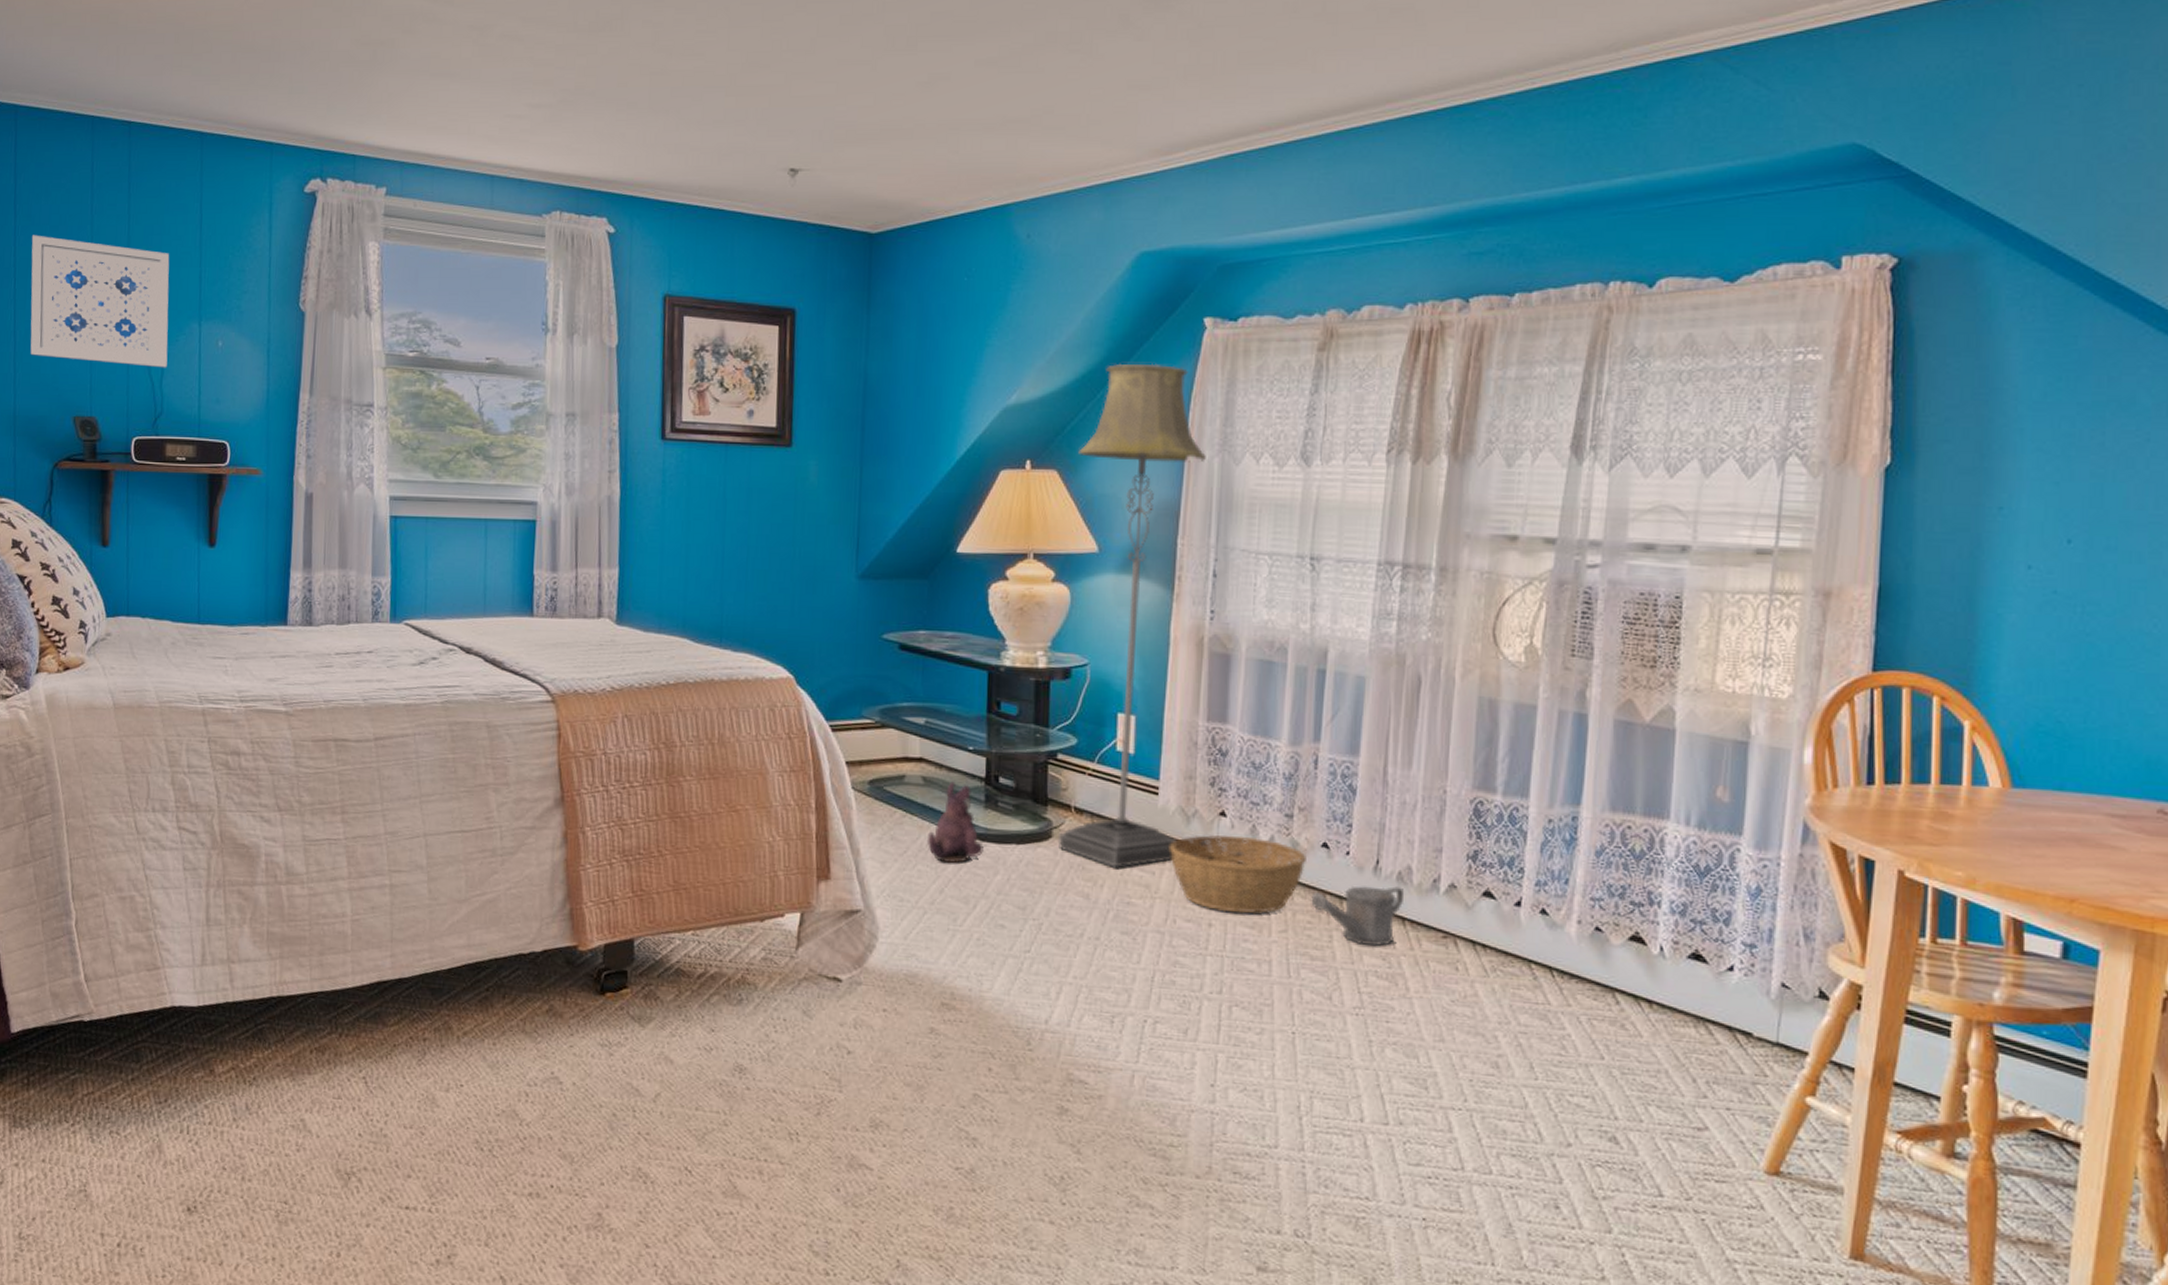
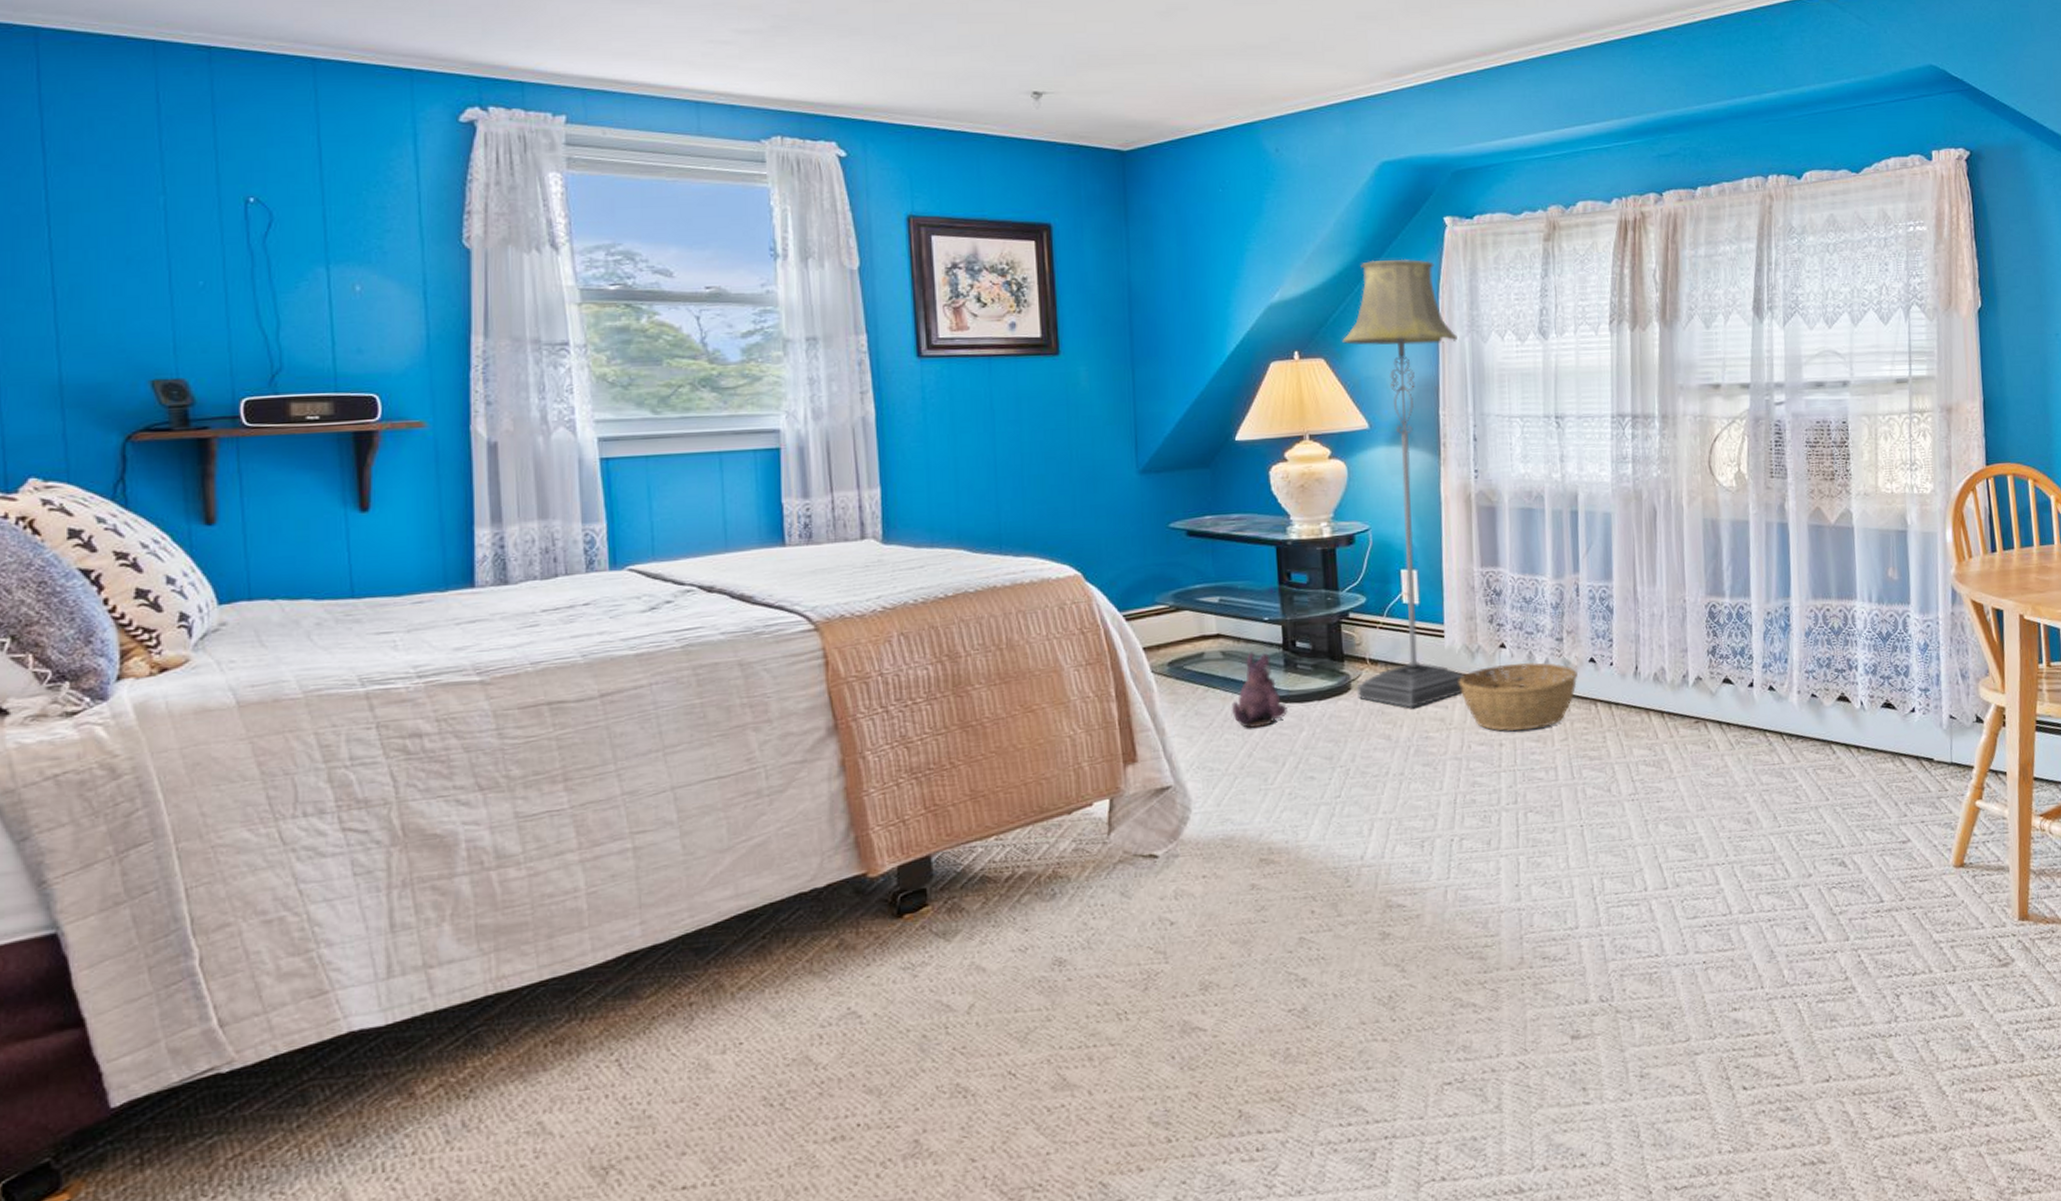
wall art: present [30,235,170,368] -> none [73,175,285,319]
watering can: present [1311,885,1405,947] -> none [1585,686,1662,740]

